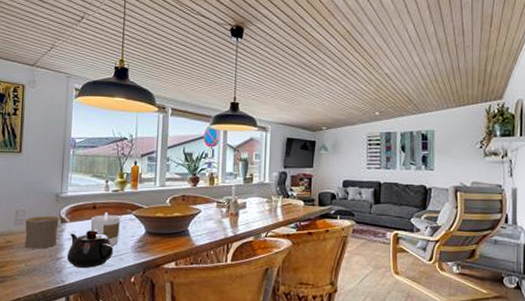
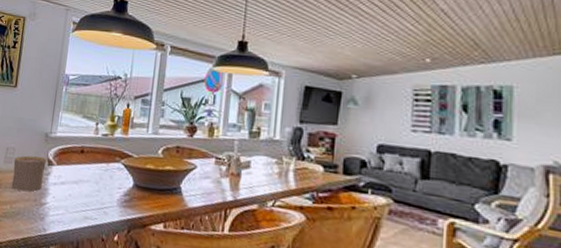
teapot: present [66,229,114,269] -> none [50,175,99,219]
candle: present [90,212,120,246] -> none [76,158,108,197]

